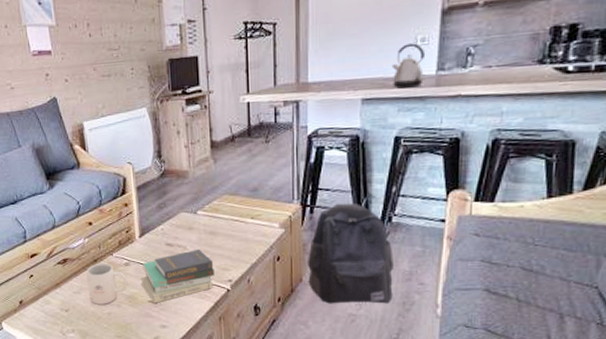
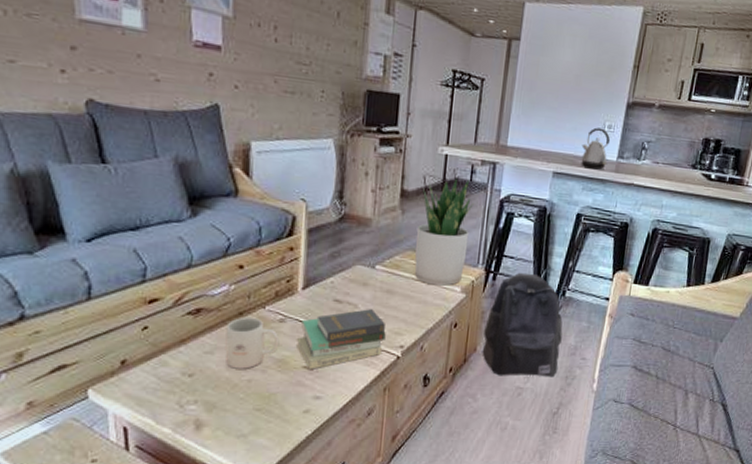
planter: none [229,121,281,224] -> present [414,178,474,286]

